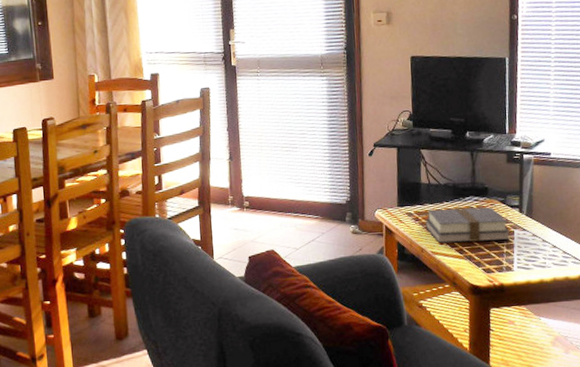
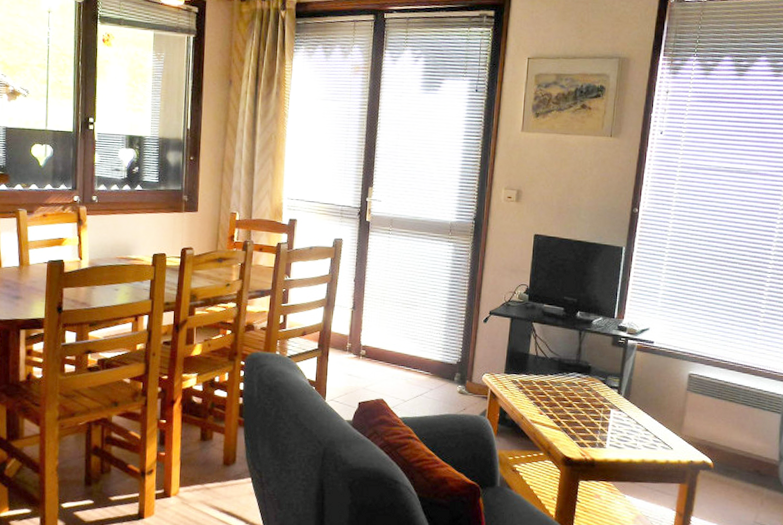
book: present [425,207,511,244] -> none [528,380,607,419]

